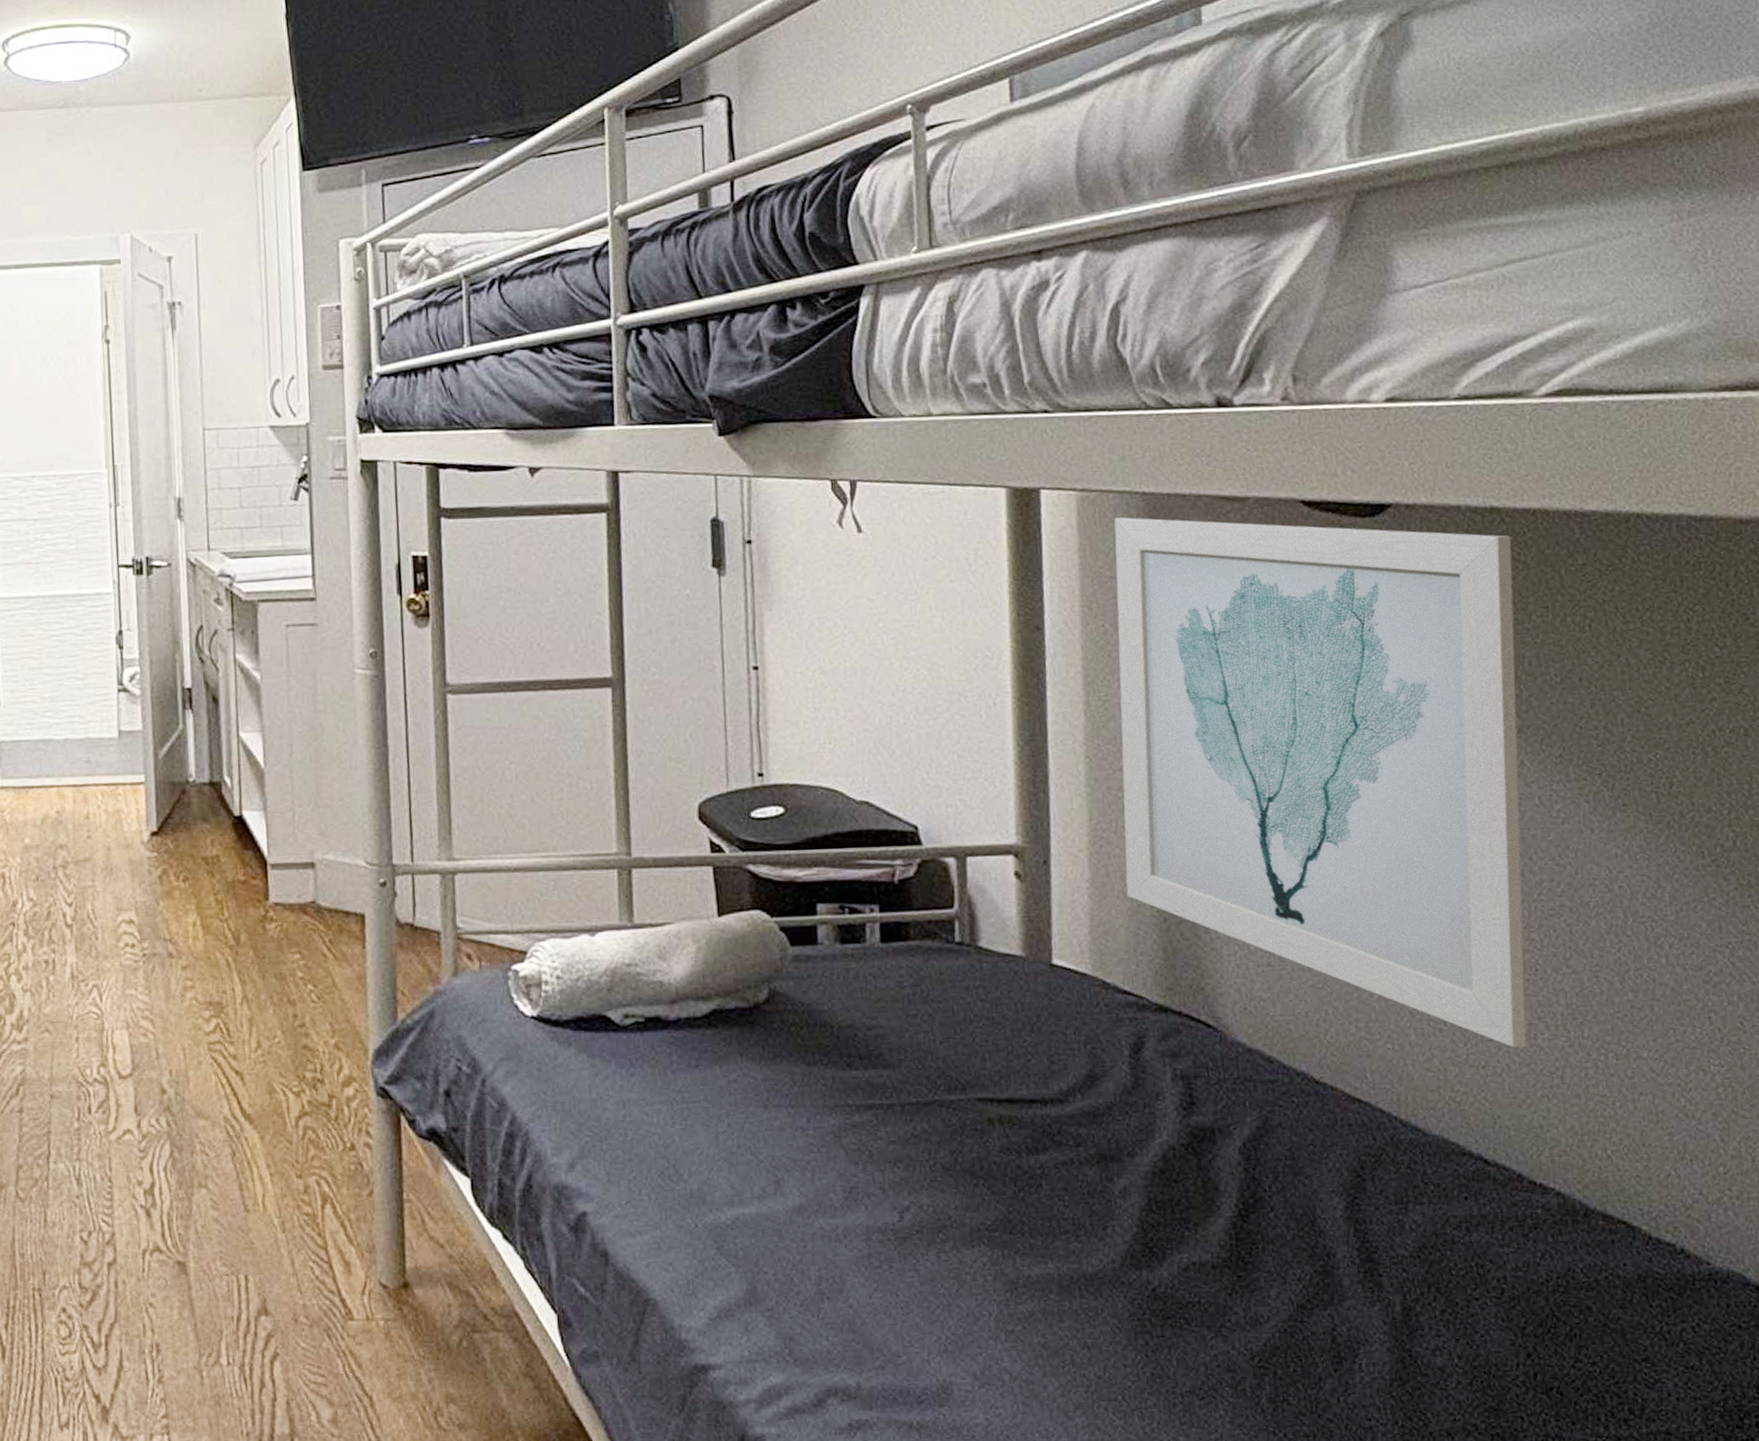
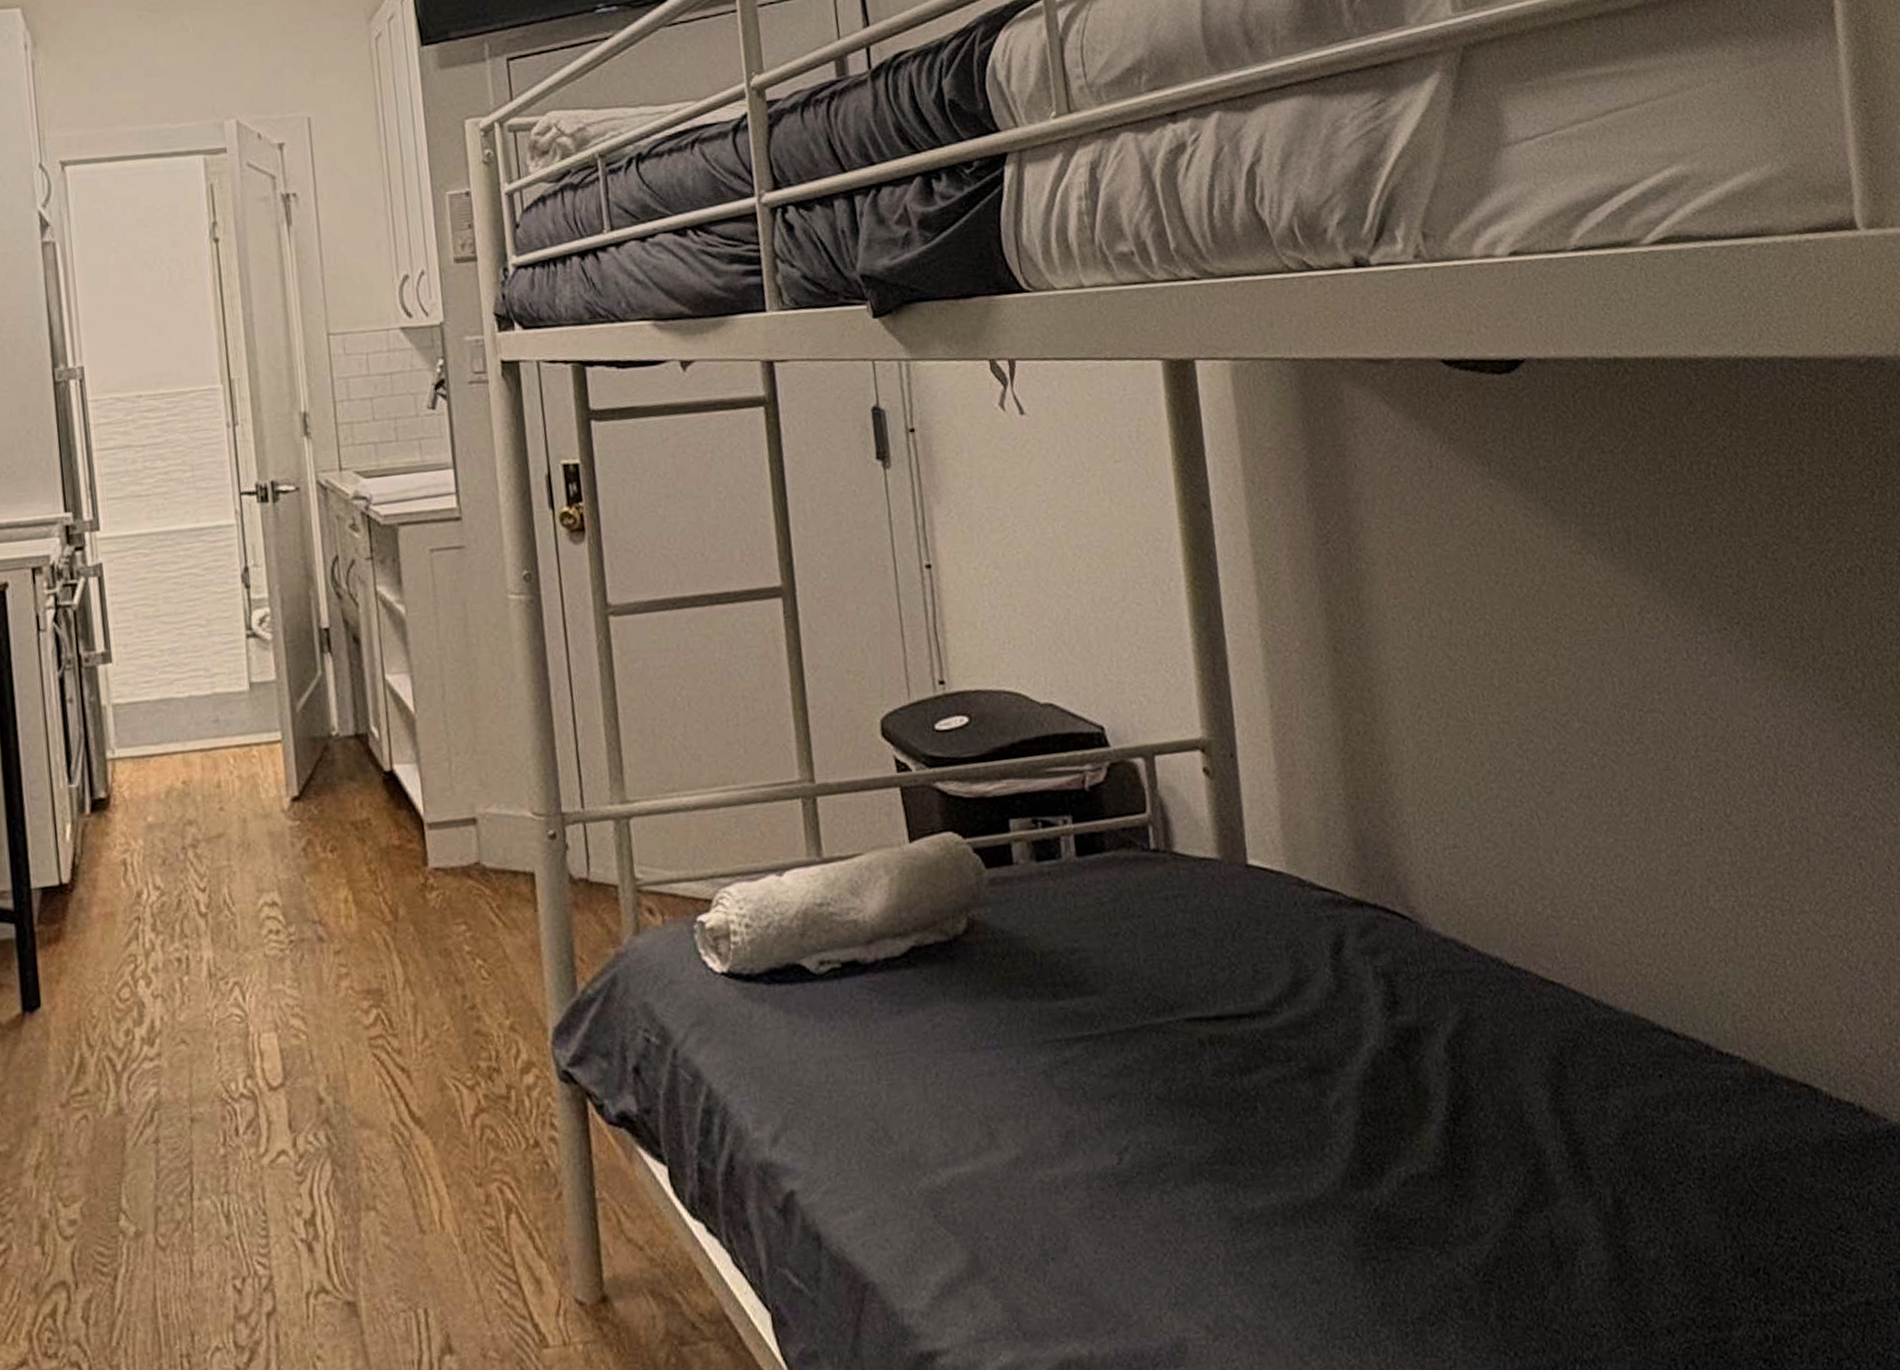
wall art: present [1114,517,1526,1048] -> none [1268,385,1700,913]

